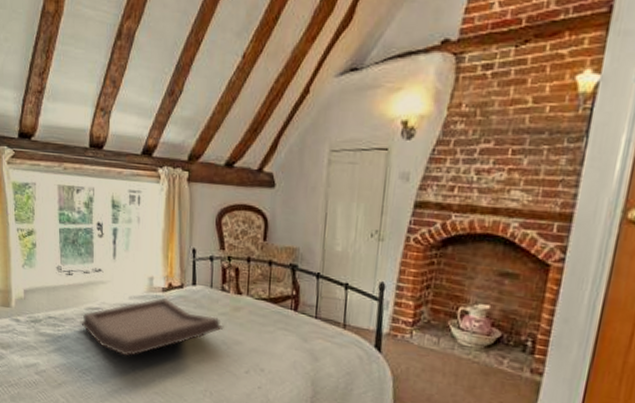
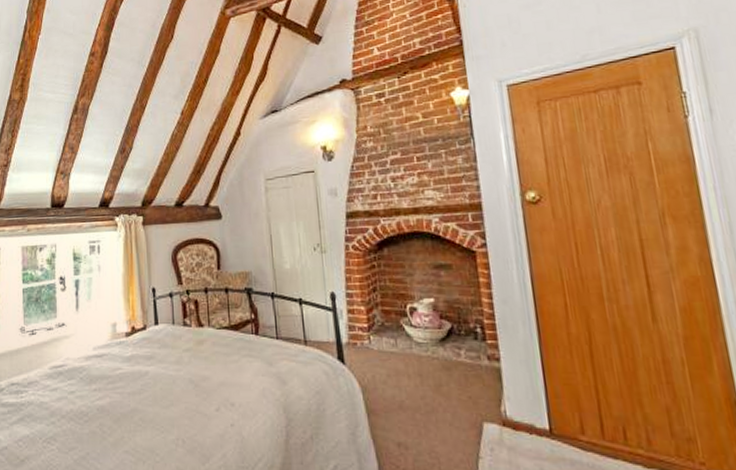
serving tray: present [80,297,224,356] -> none [44,342,190,414]

